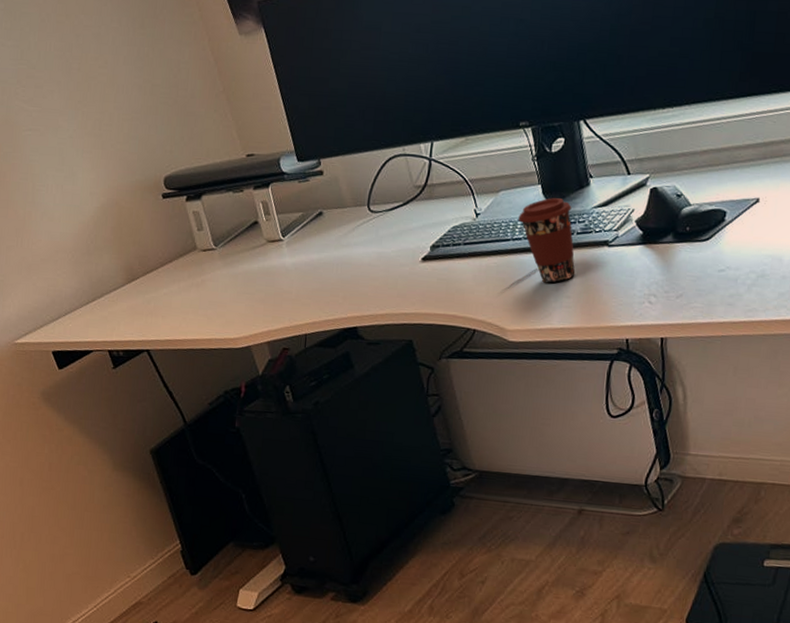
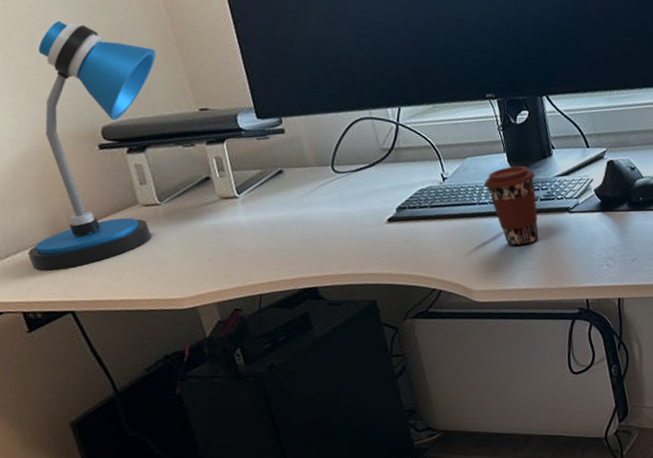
desk lamp: none [109,77,209,313] -> present [28,20,156,271]

